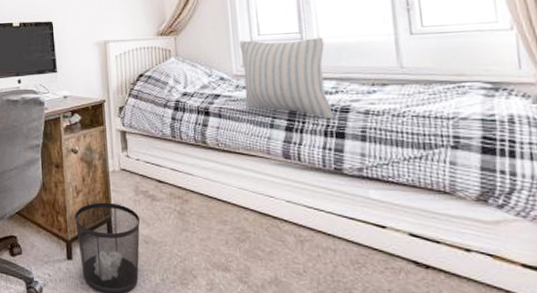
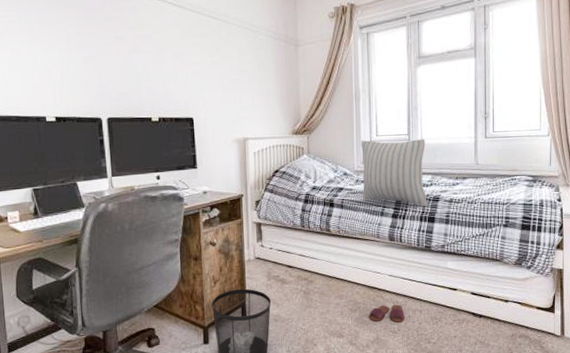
slippers: none [263,237,312,262] -> present [369,304,405,322]

